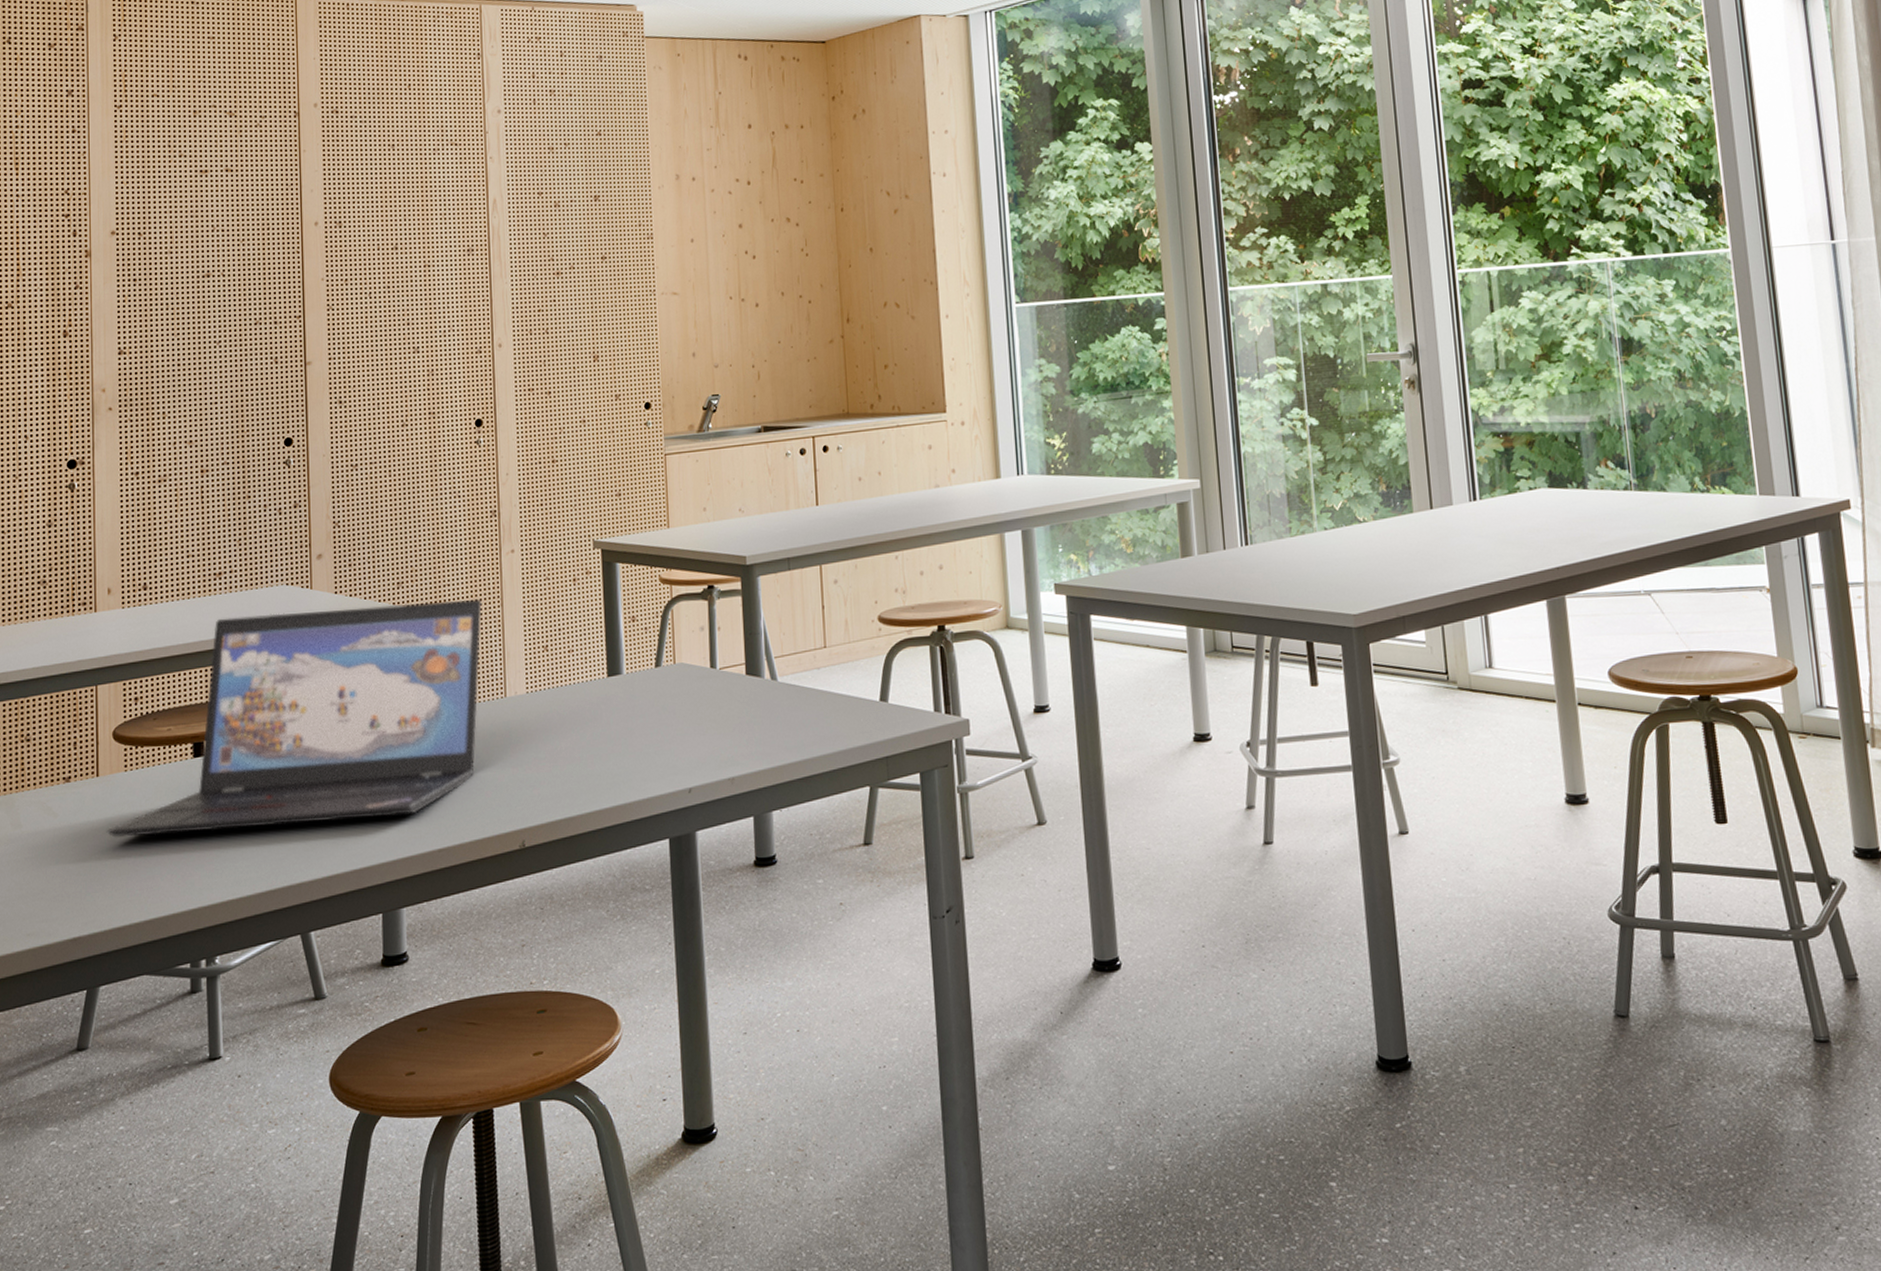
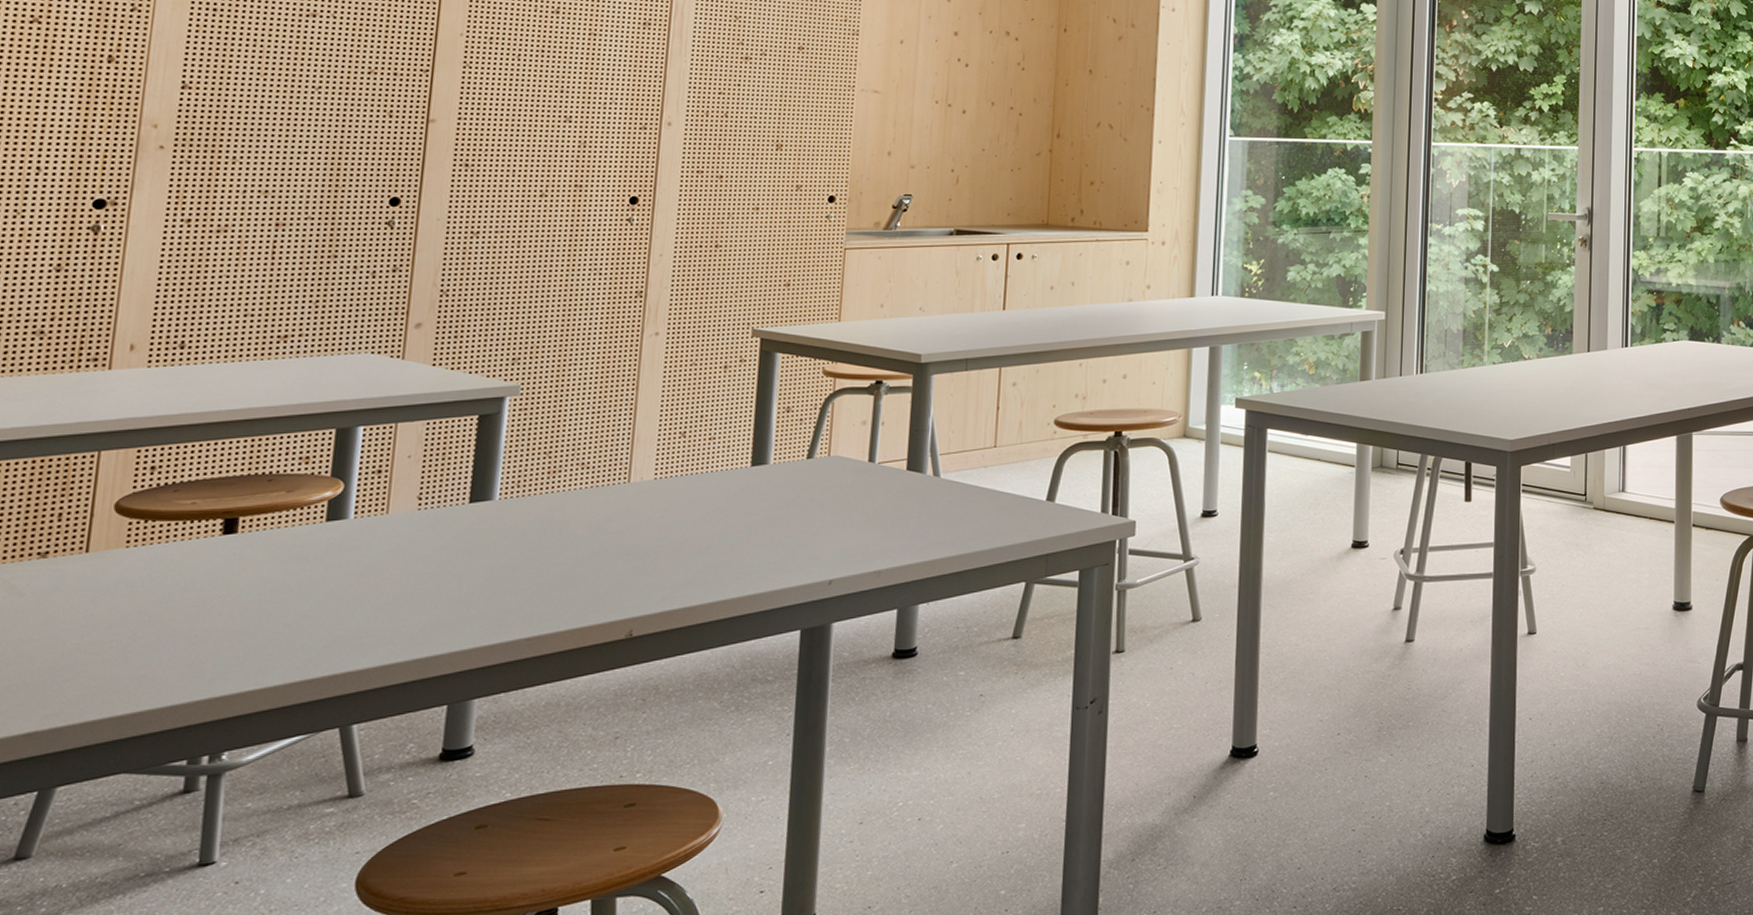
laptop: present [106,598,482,838] -> none [90,380,613,621]

